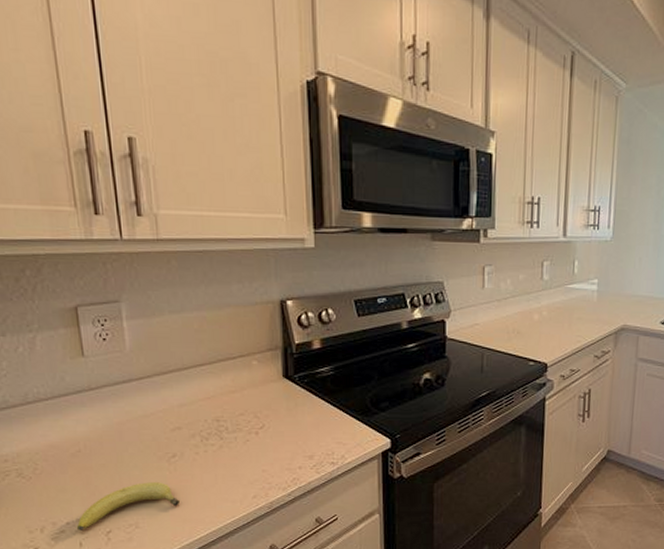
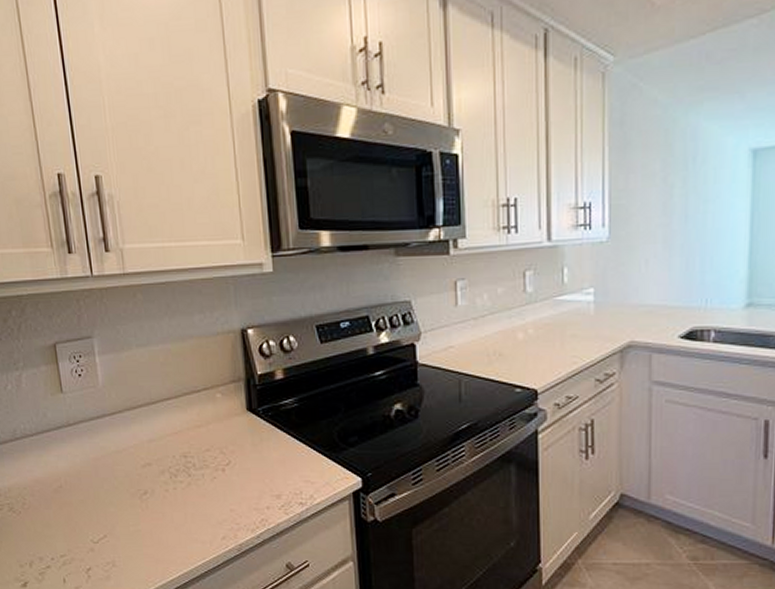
fruit: present [76,482,180,531] -> none [60,519,152,567]

